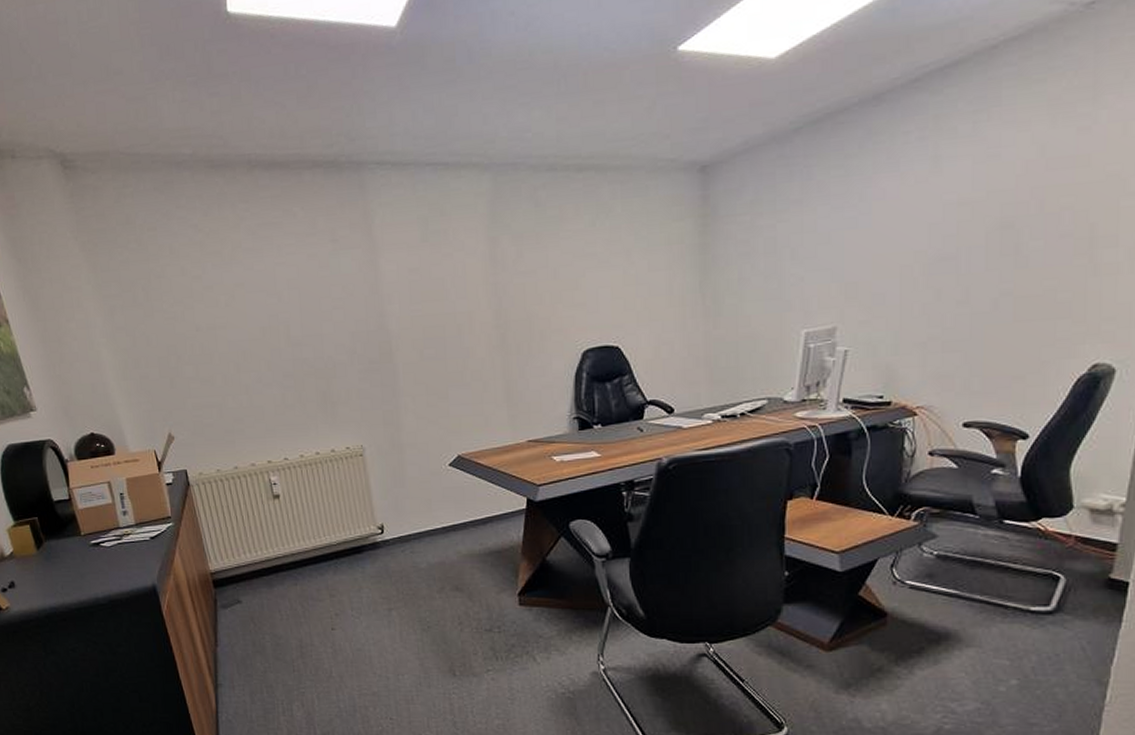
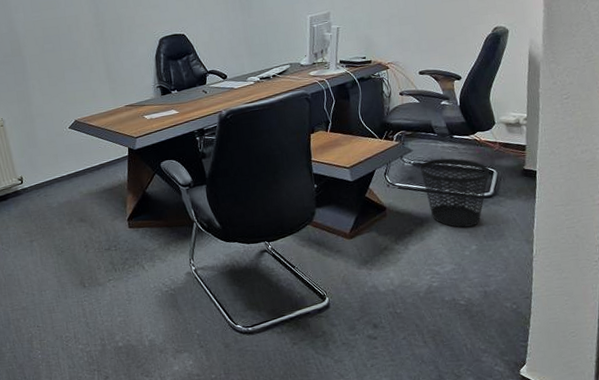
wastebasket: none [946,552,1054,652] -> present [420,158,490,228]

